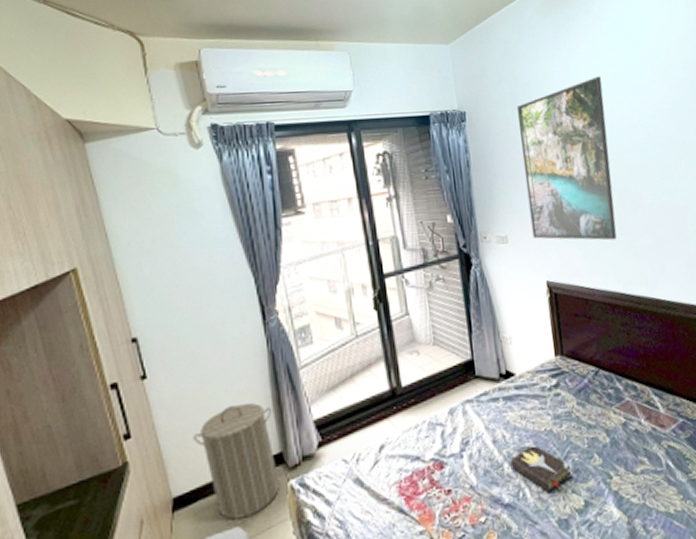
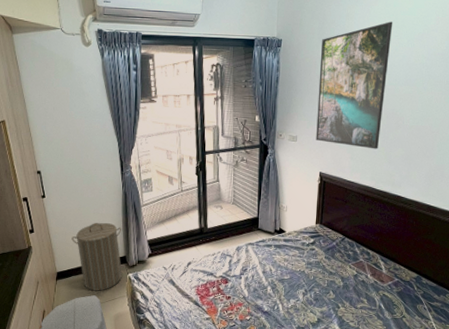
hardback book: present [510,444,572,492] -> none [272,278,313,309]

